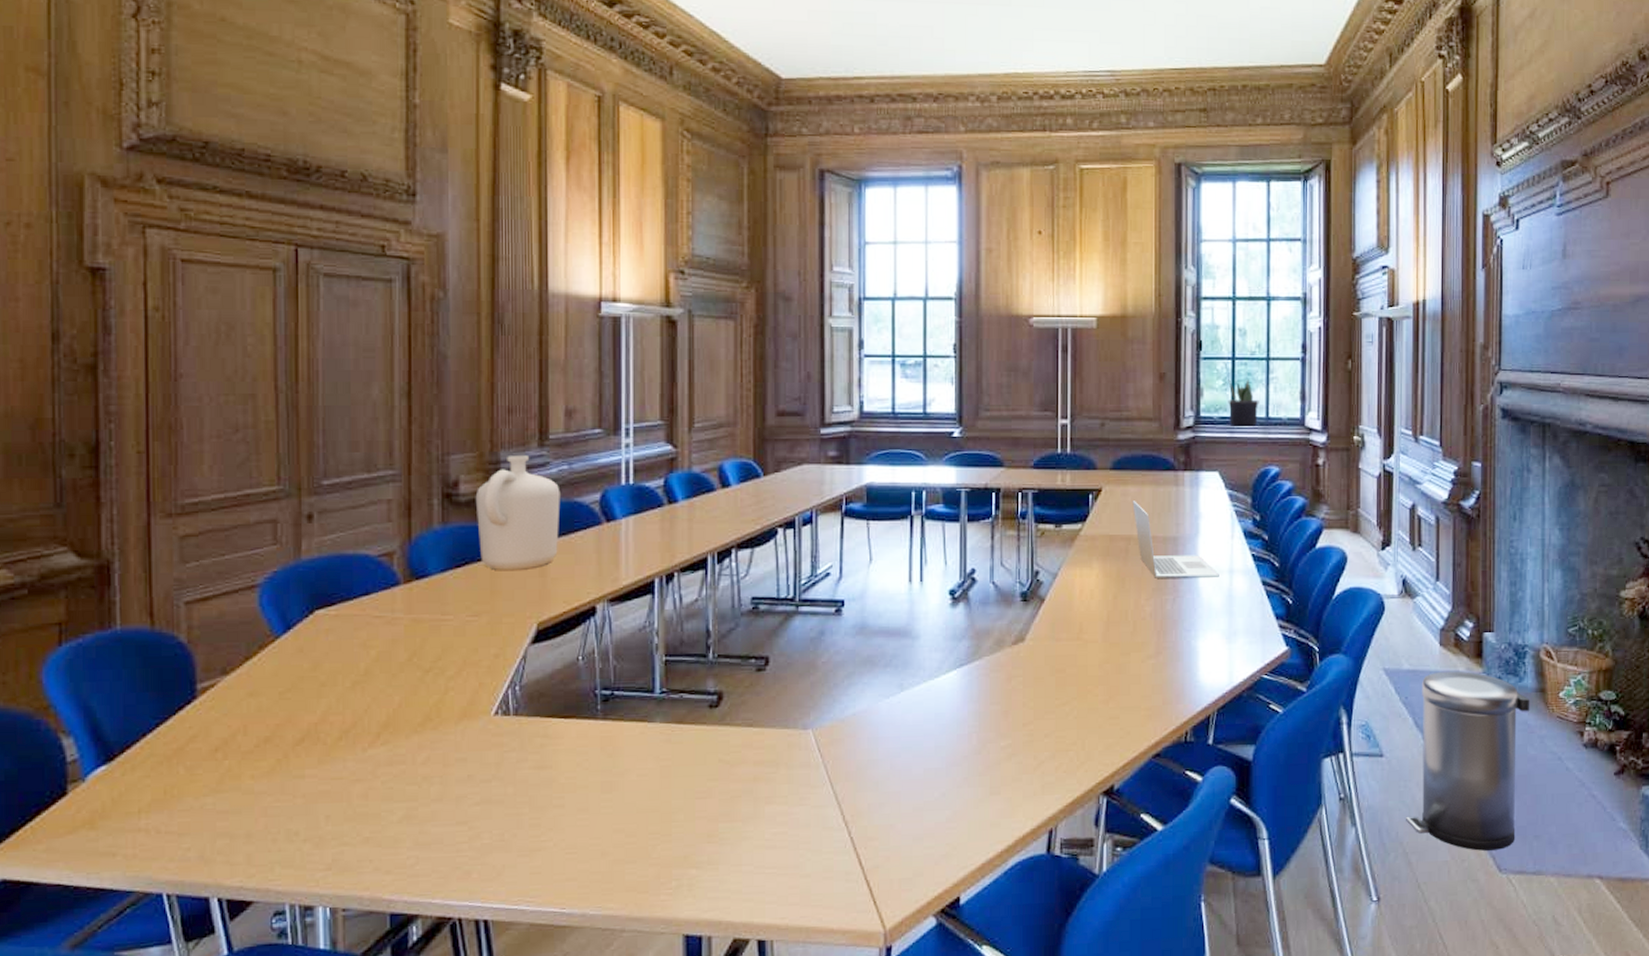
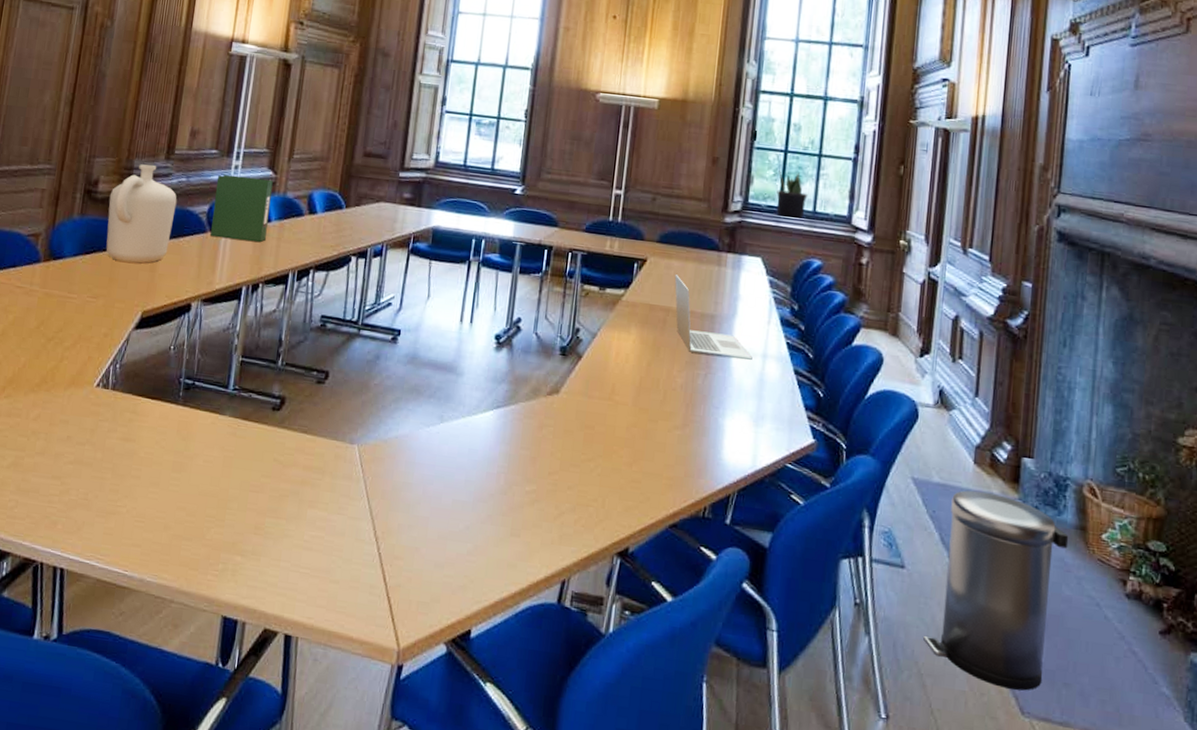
binder: none [605,455,674,528] -> present [210,174,273,243]

